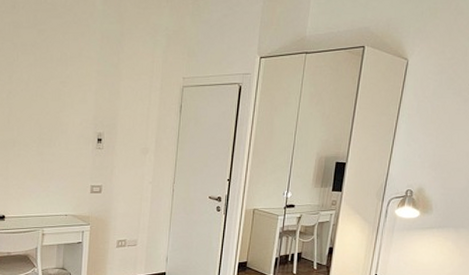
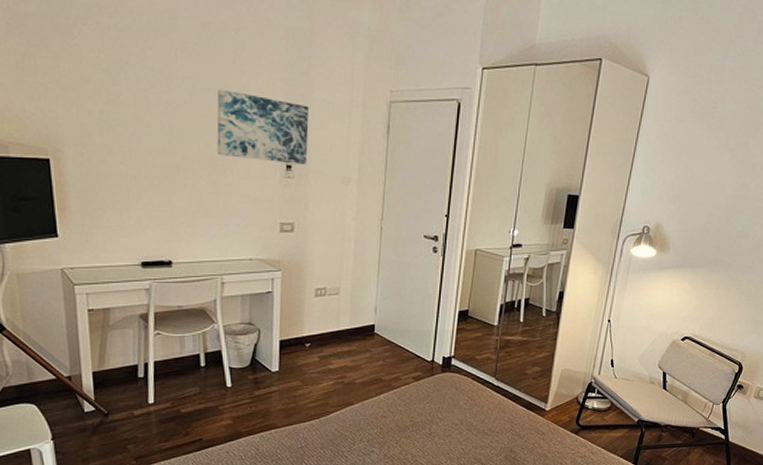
wall art: none [44,79,117,139] -> present [216,88,309,166]

